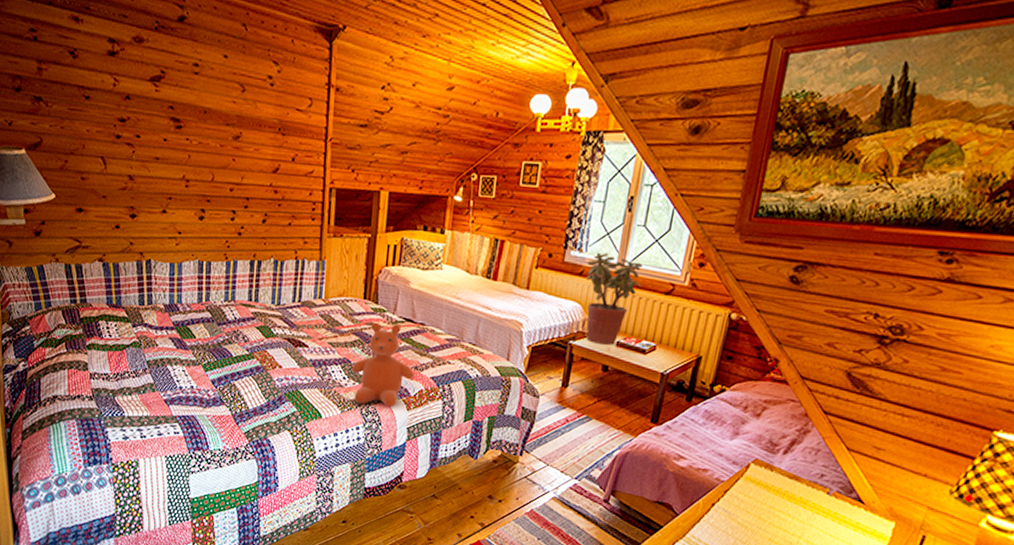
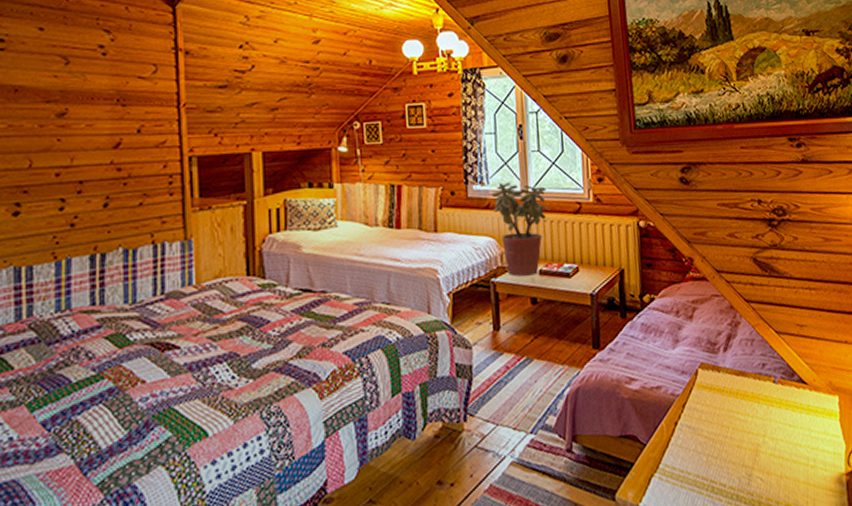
teddy bear: present [351,322,415,408] -> none [241,298,323,406]

